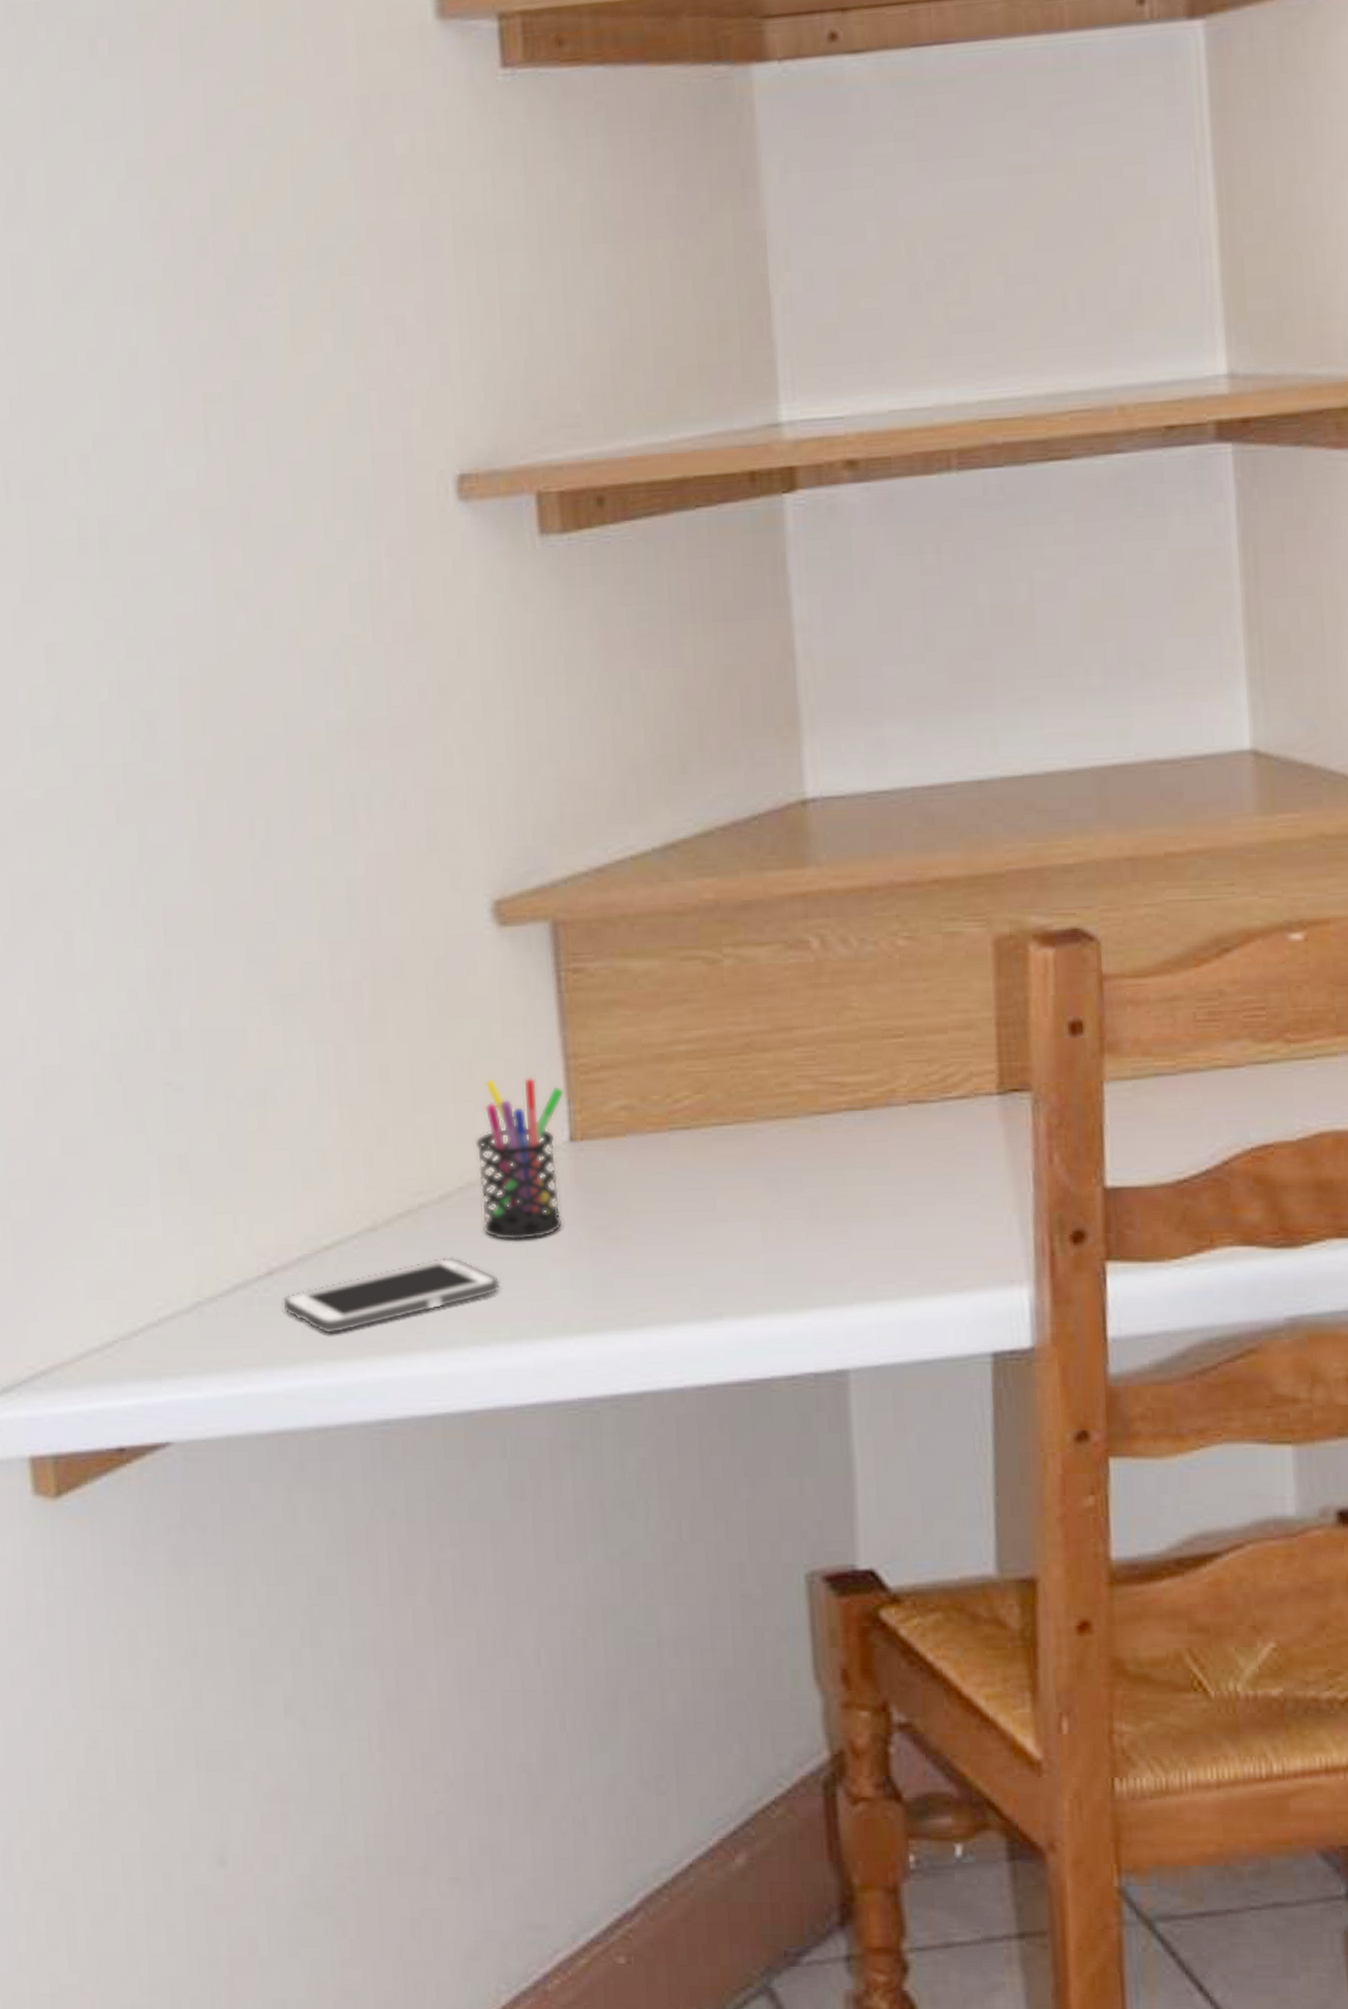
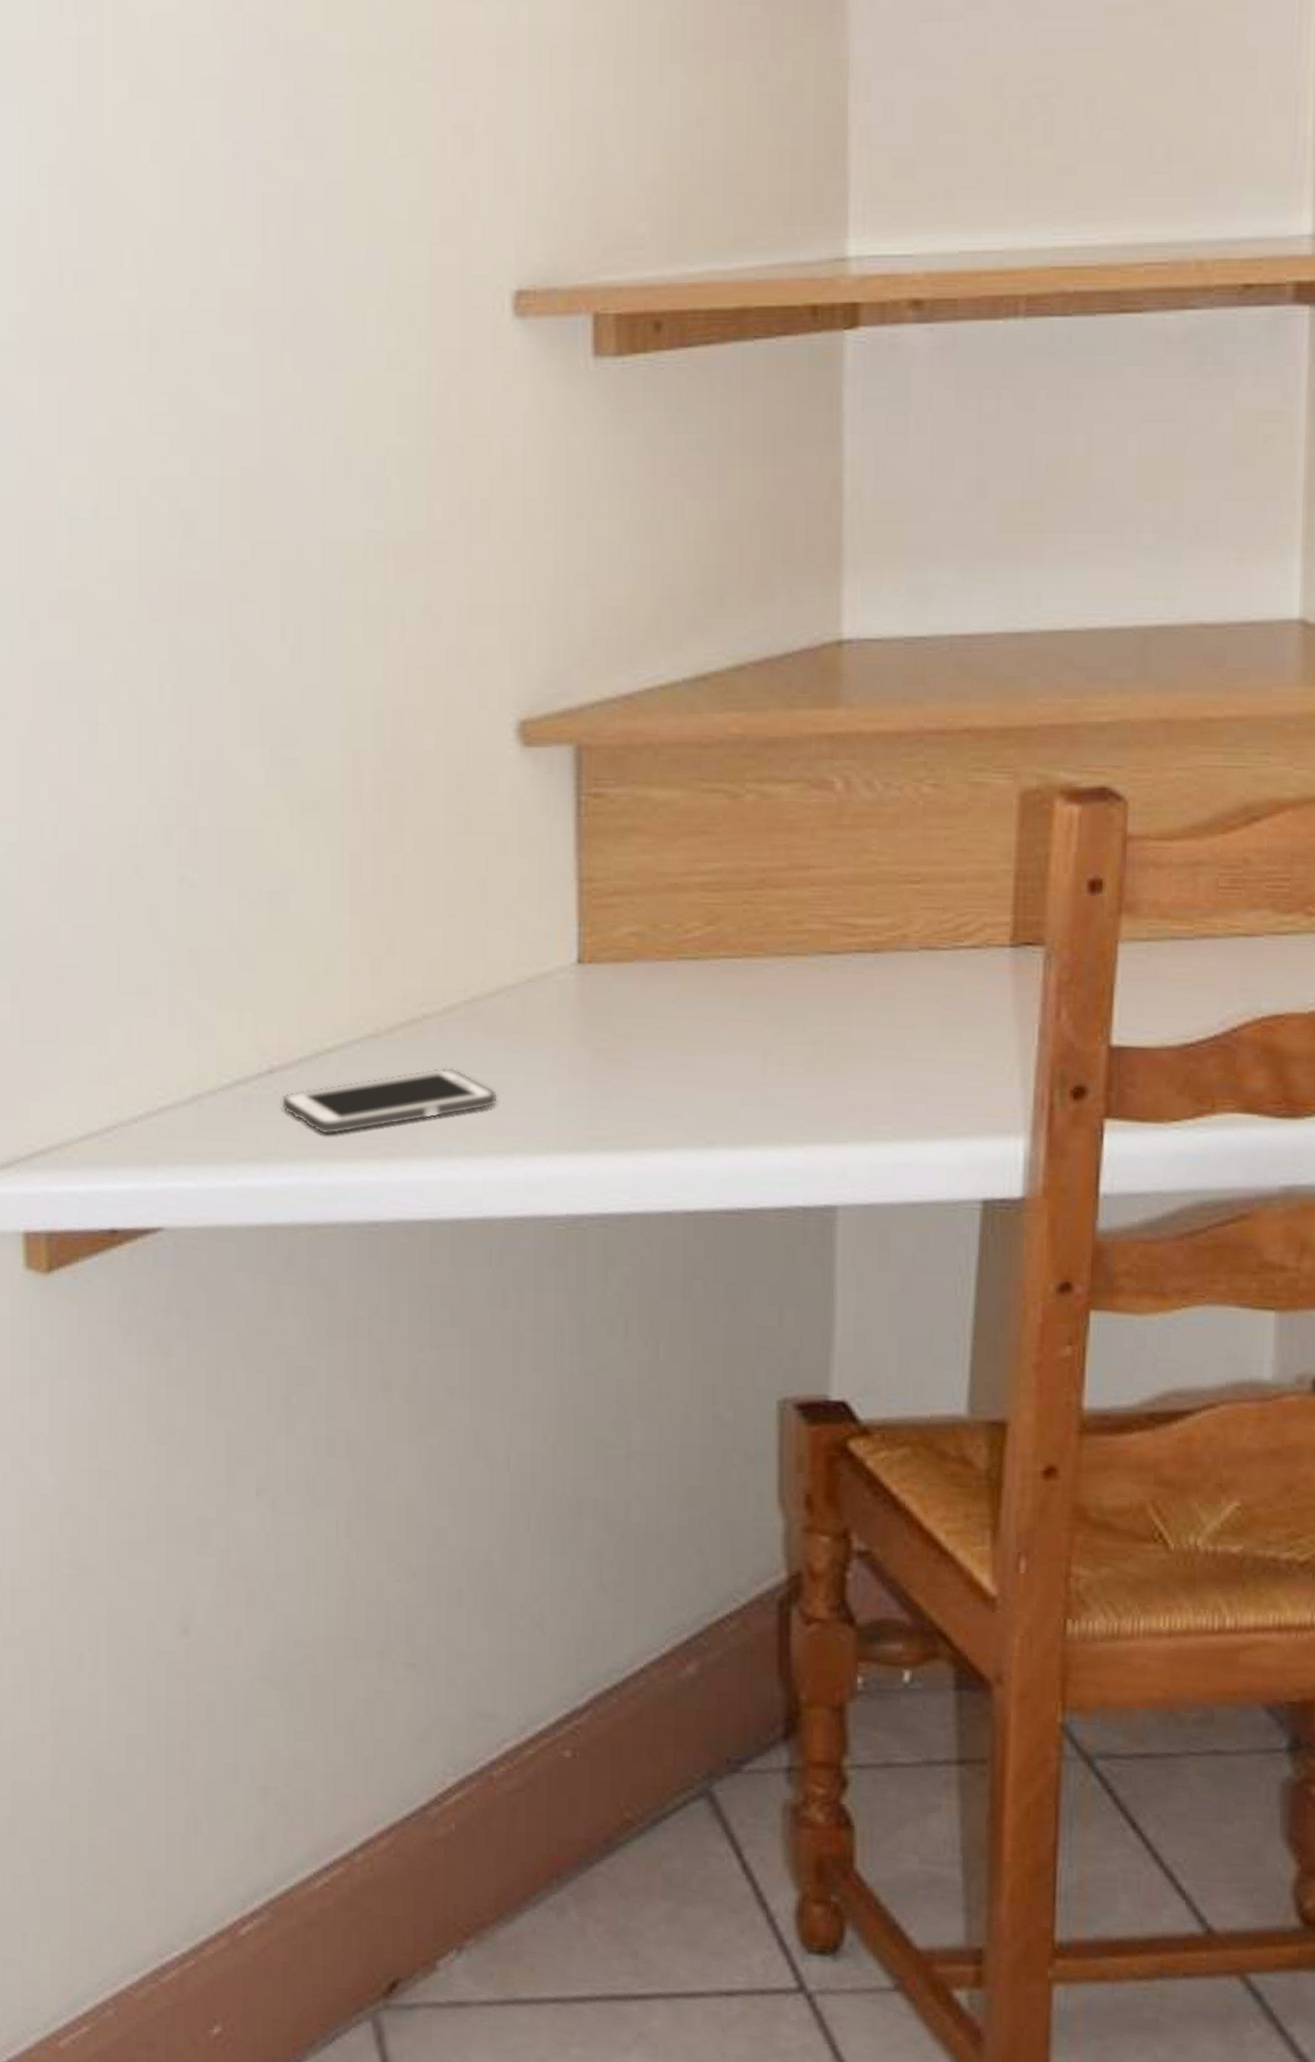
pen holder: present [474,1076,566,1241] -> none [483,896,577,1057]

